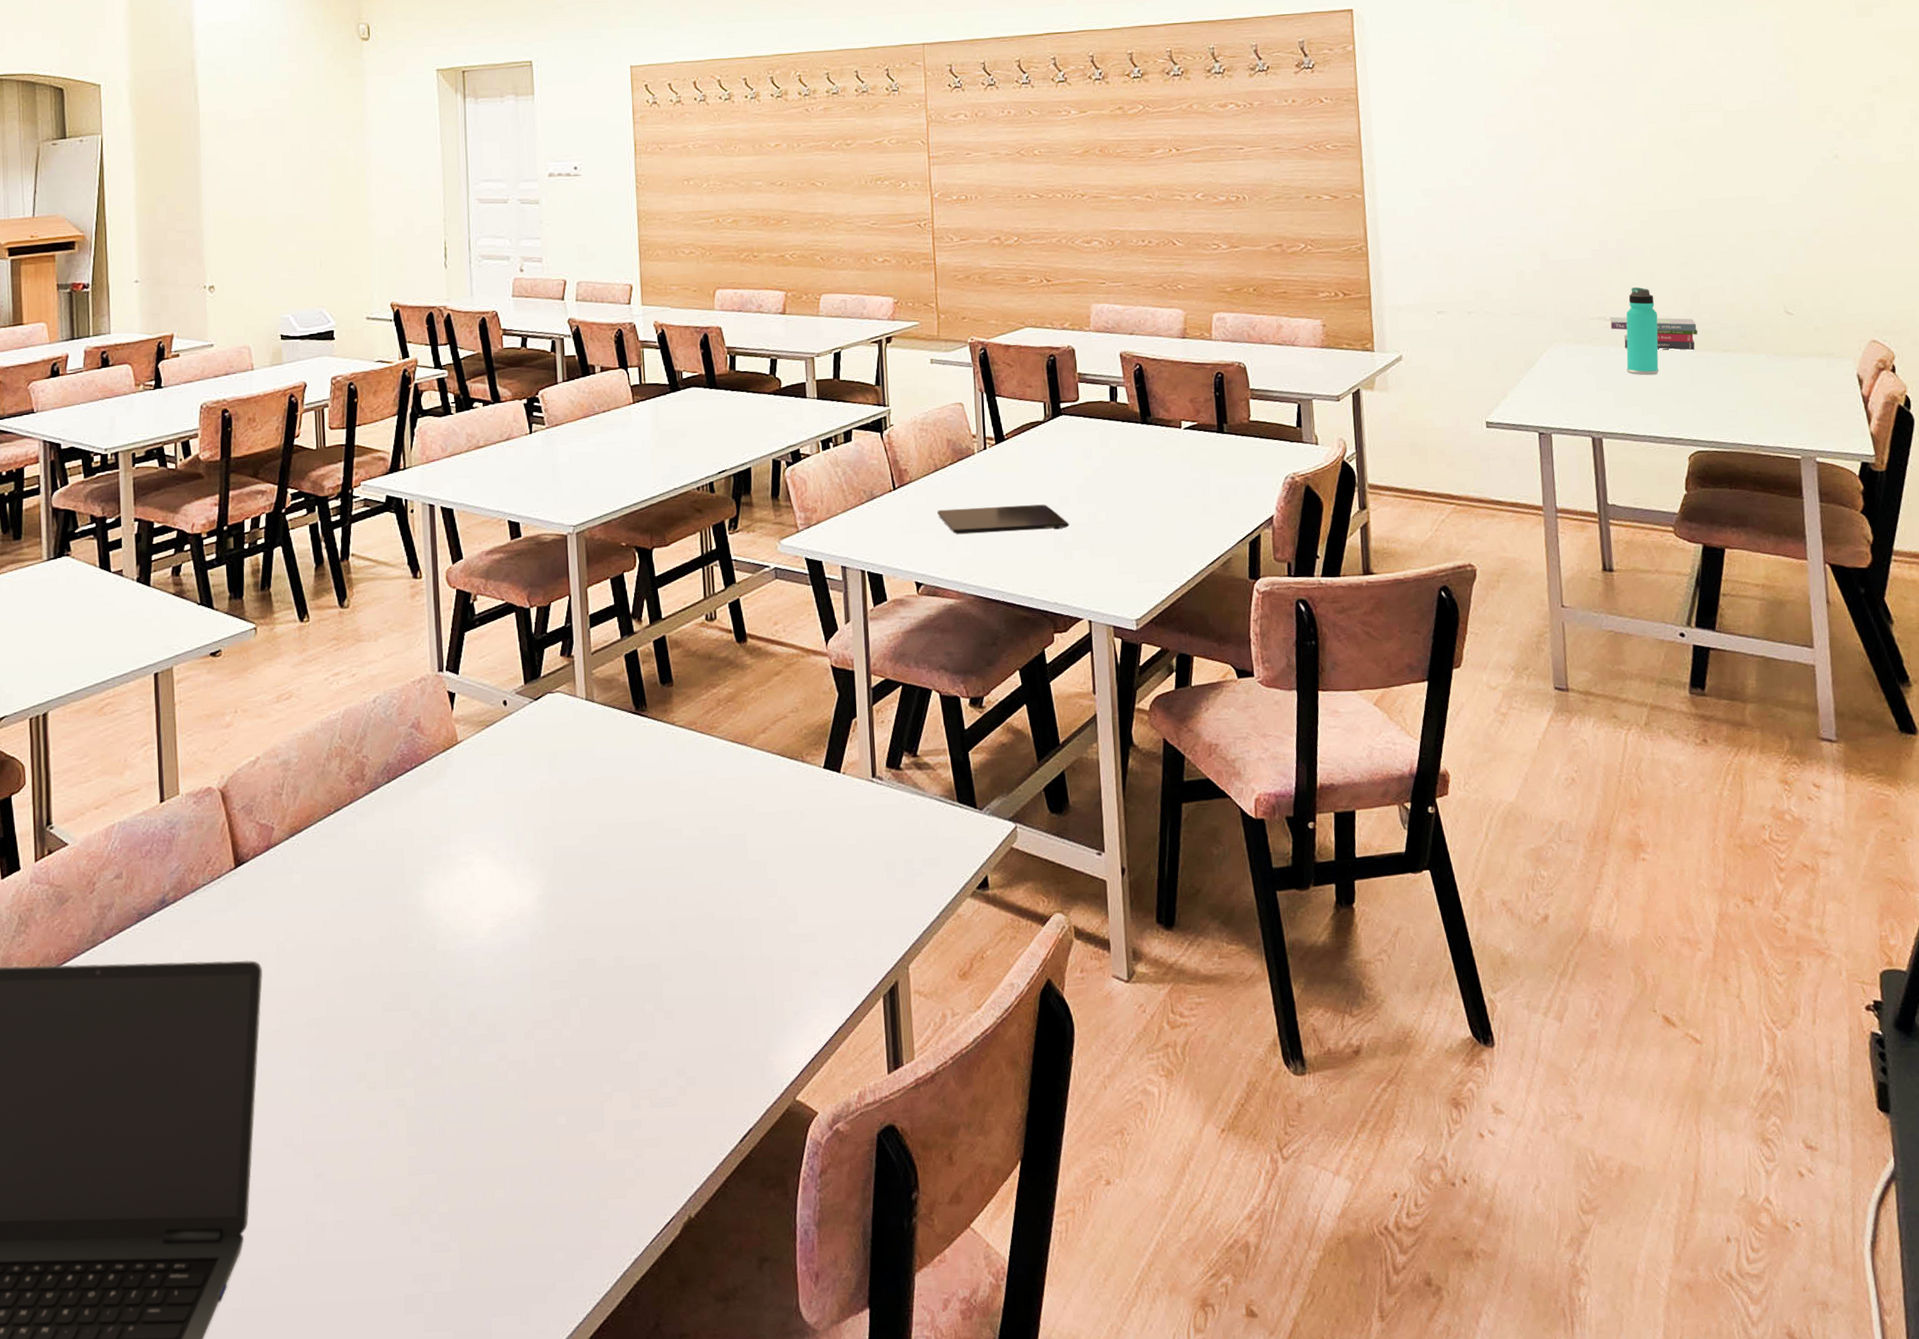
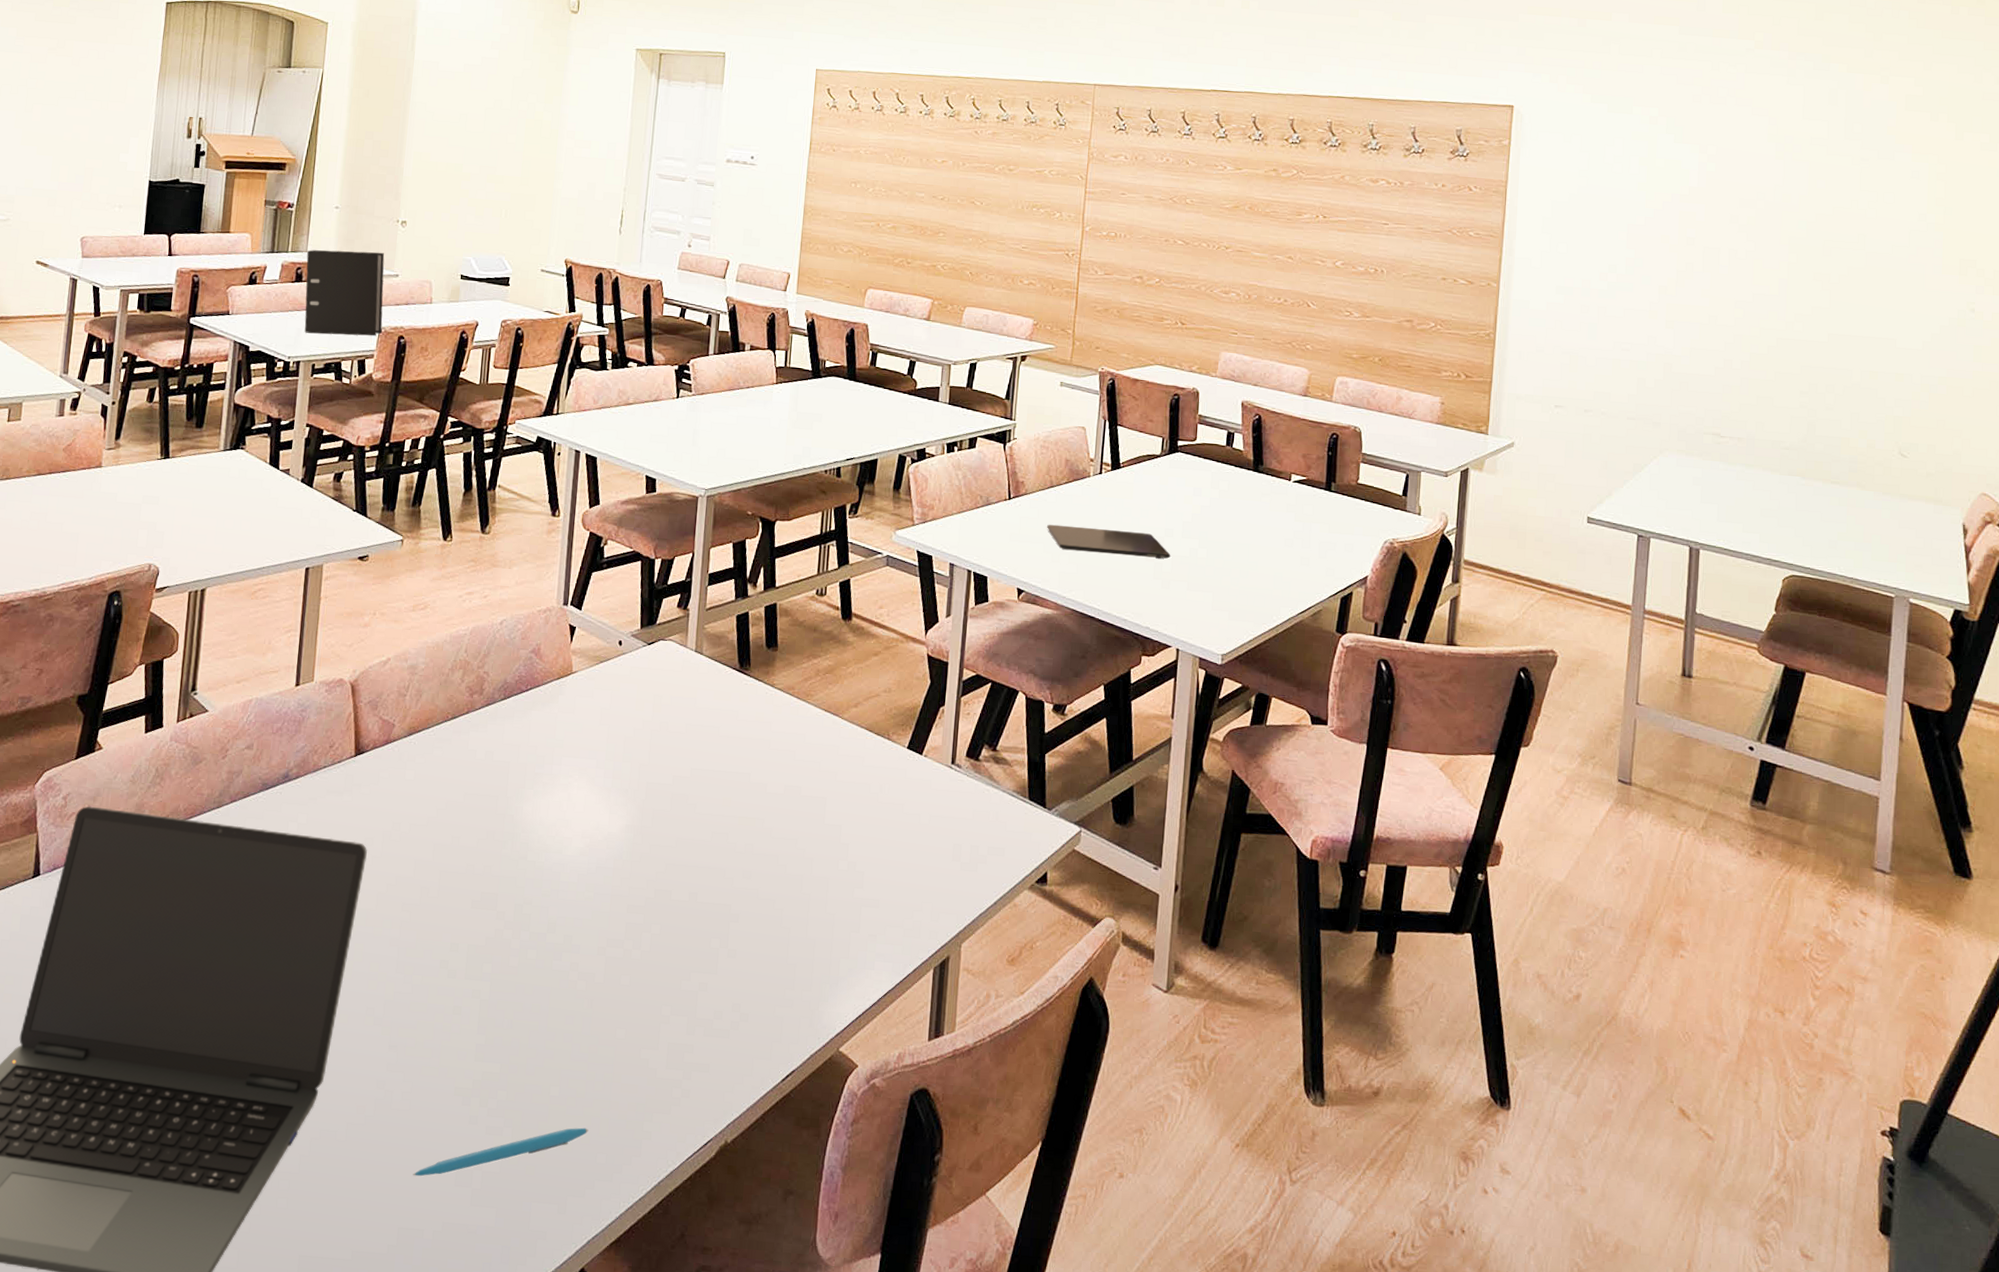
binder: none [110,322,203,421] -> present [304,250,385,336]
pen: none [358,1227,541,1311] -> present [413,1127,588,1177]
books: present [1609,316,1698,351] -> none [1722,434,1809,478]
thermos bottle: present [1626,287,1659,376] -> none [1733,409,1772,496]

